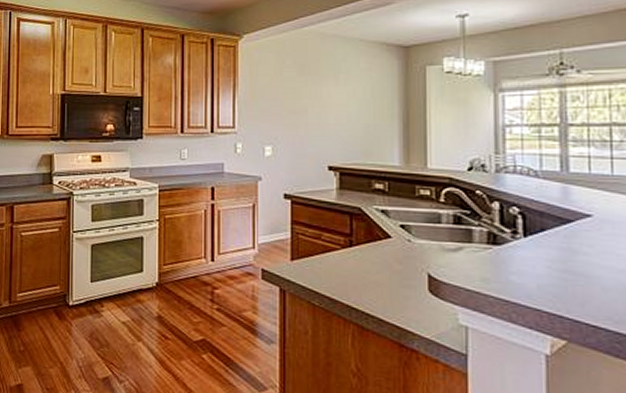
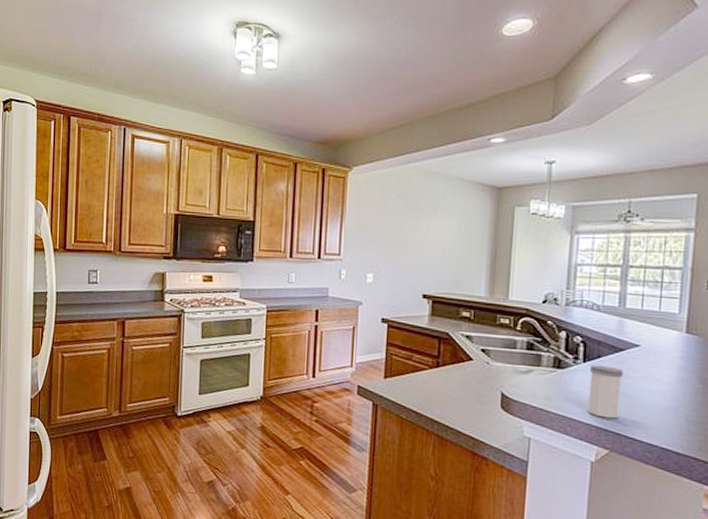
salt shaker: none [533,239,575,303] -> present [587,365,624,419]

